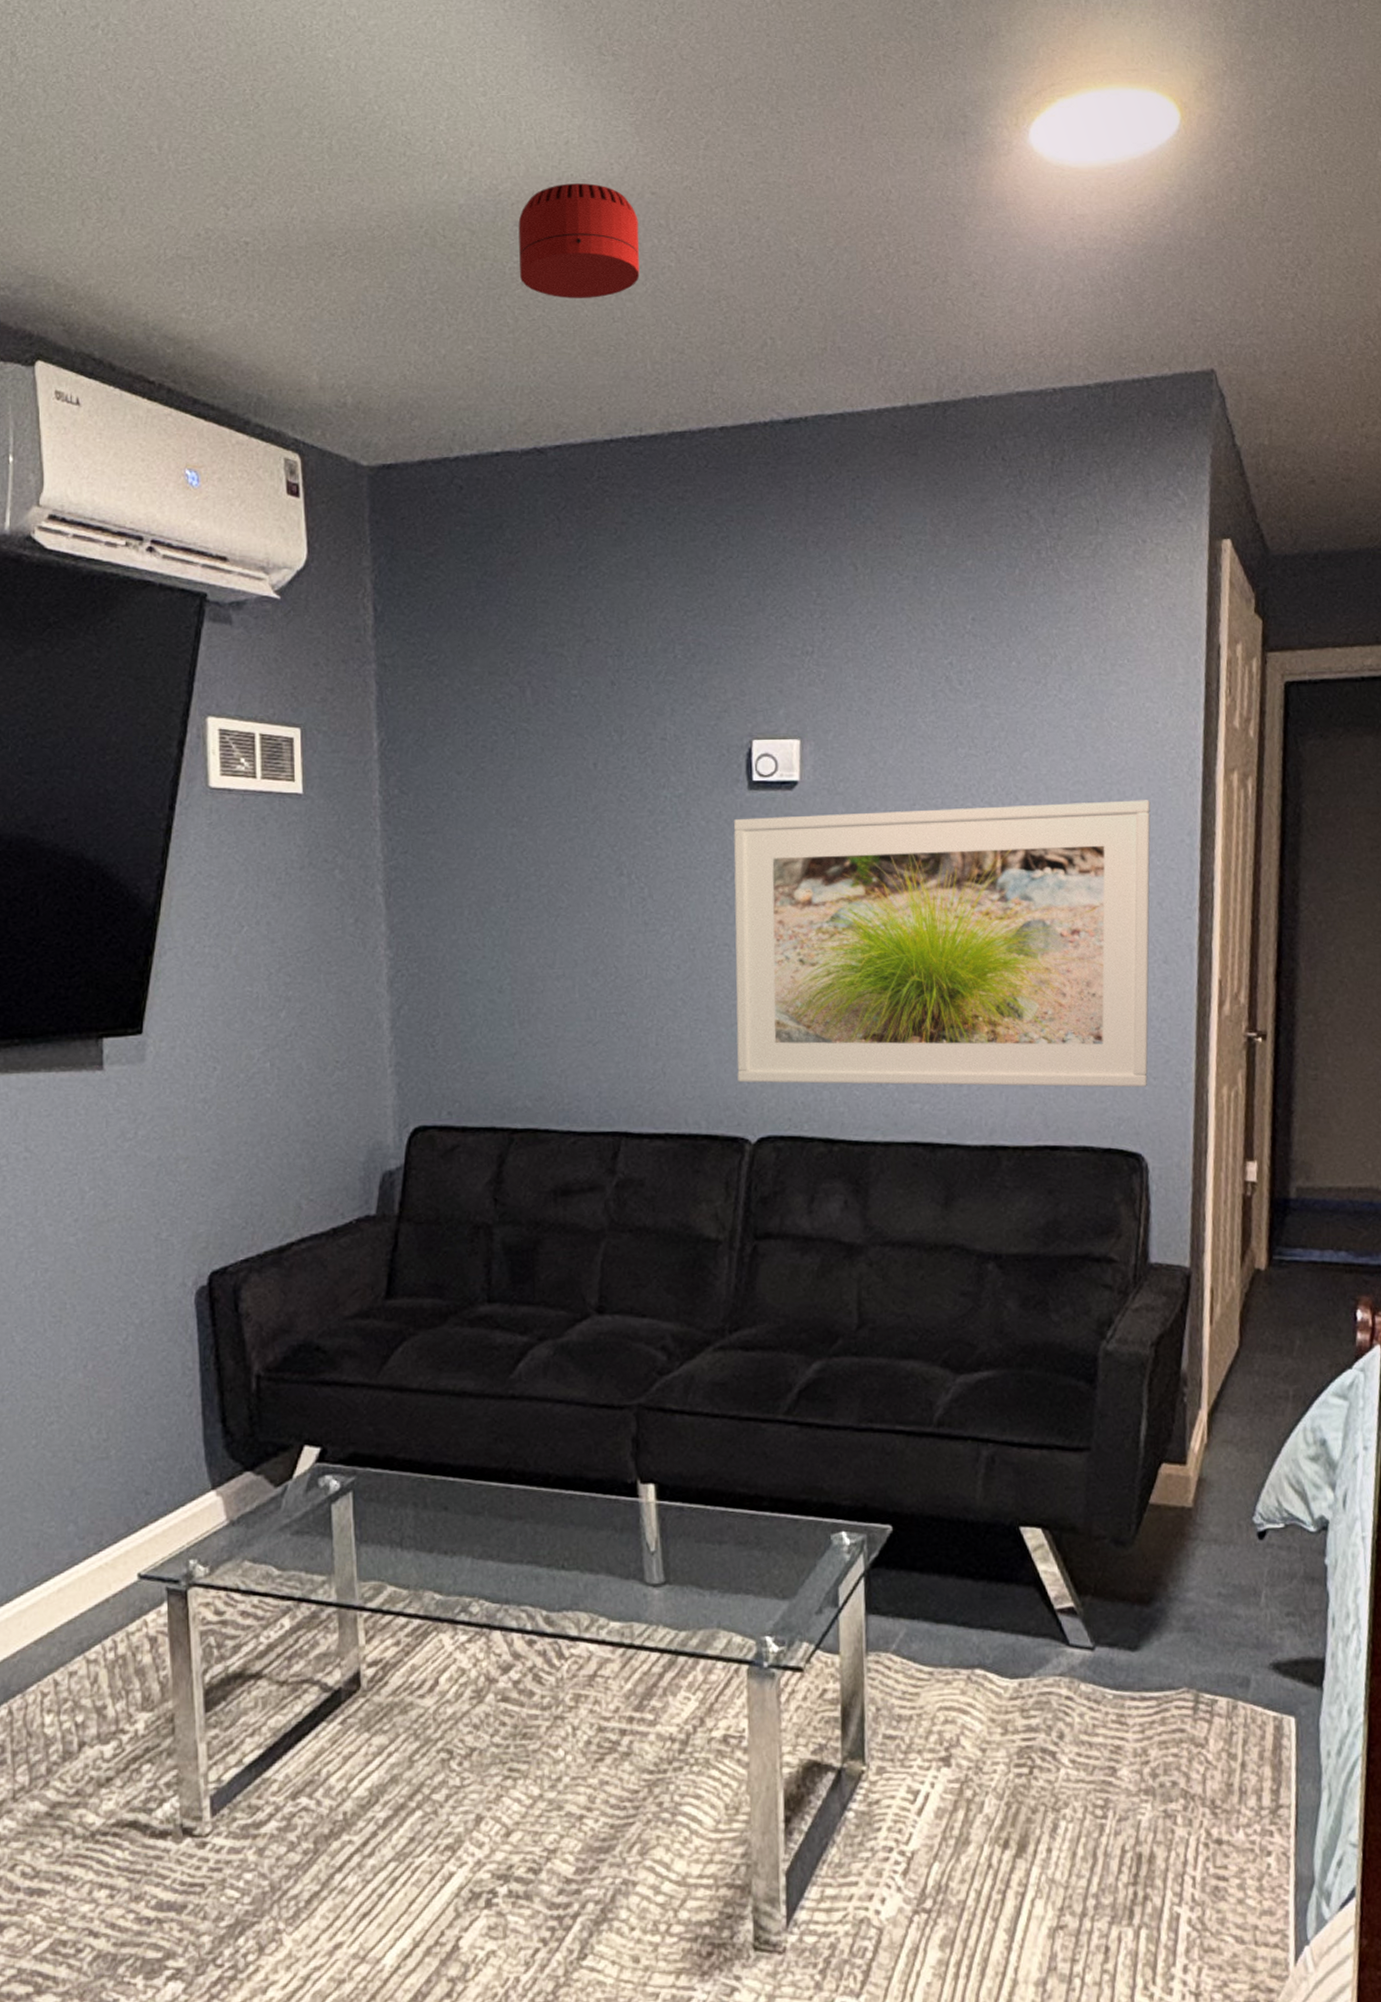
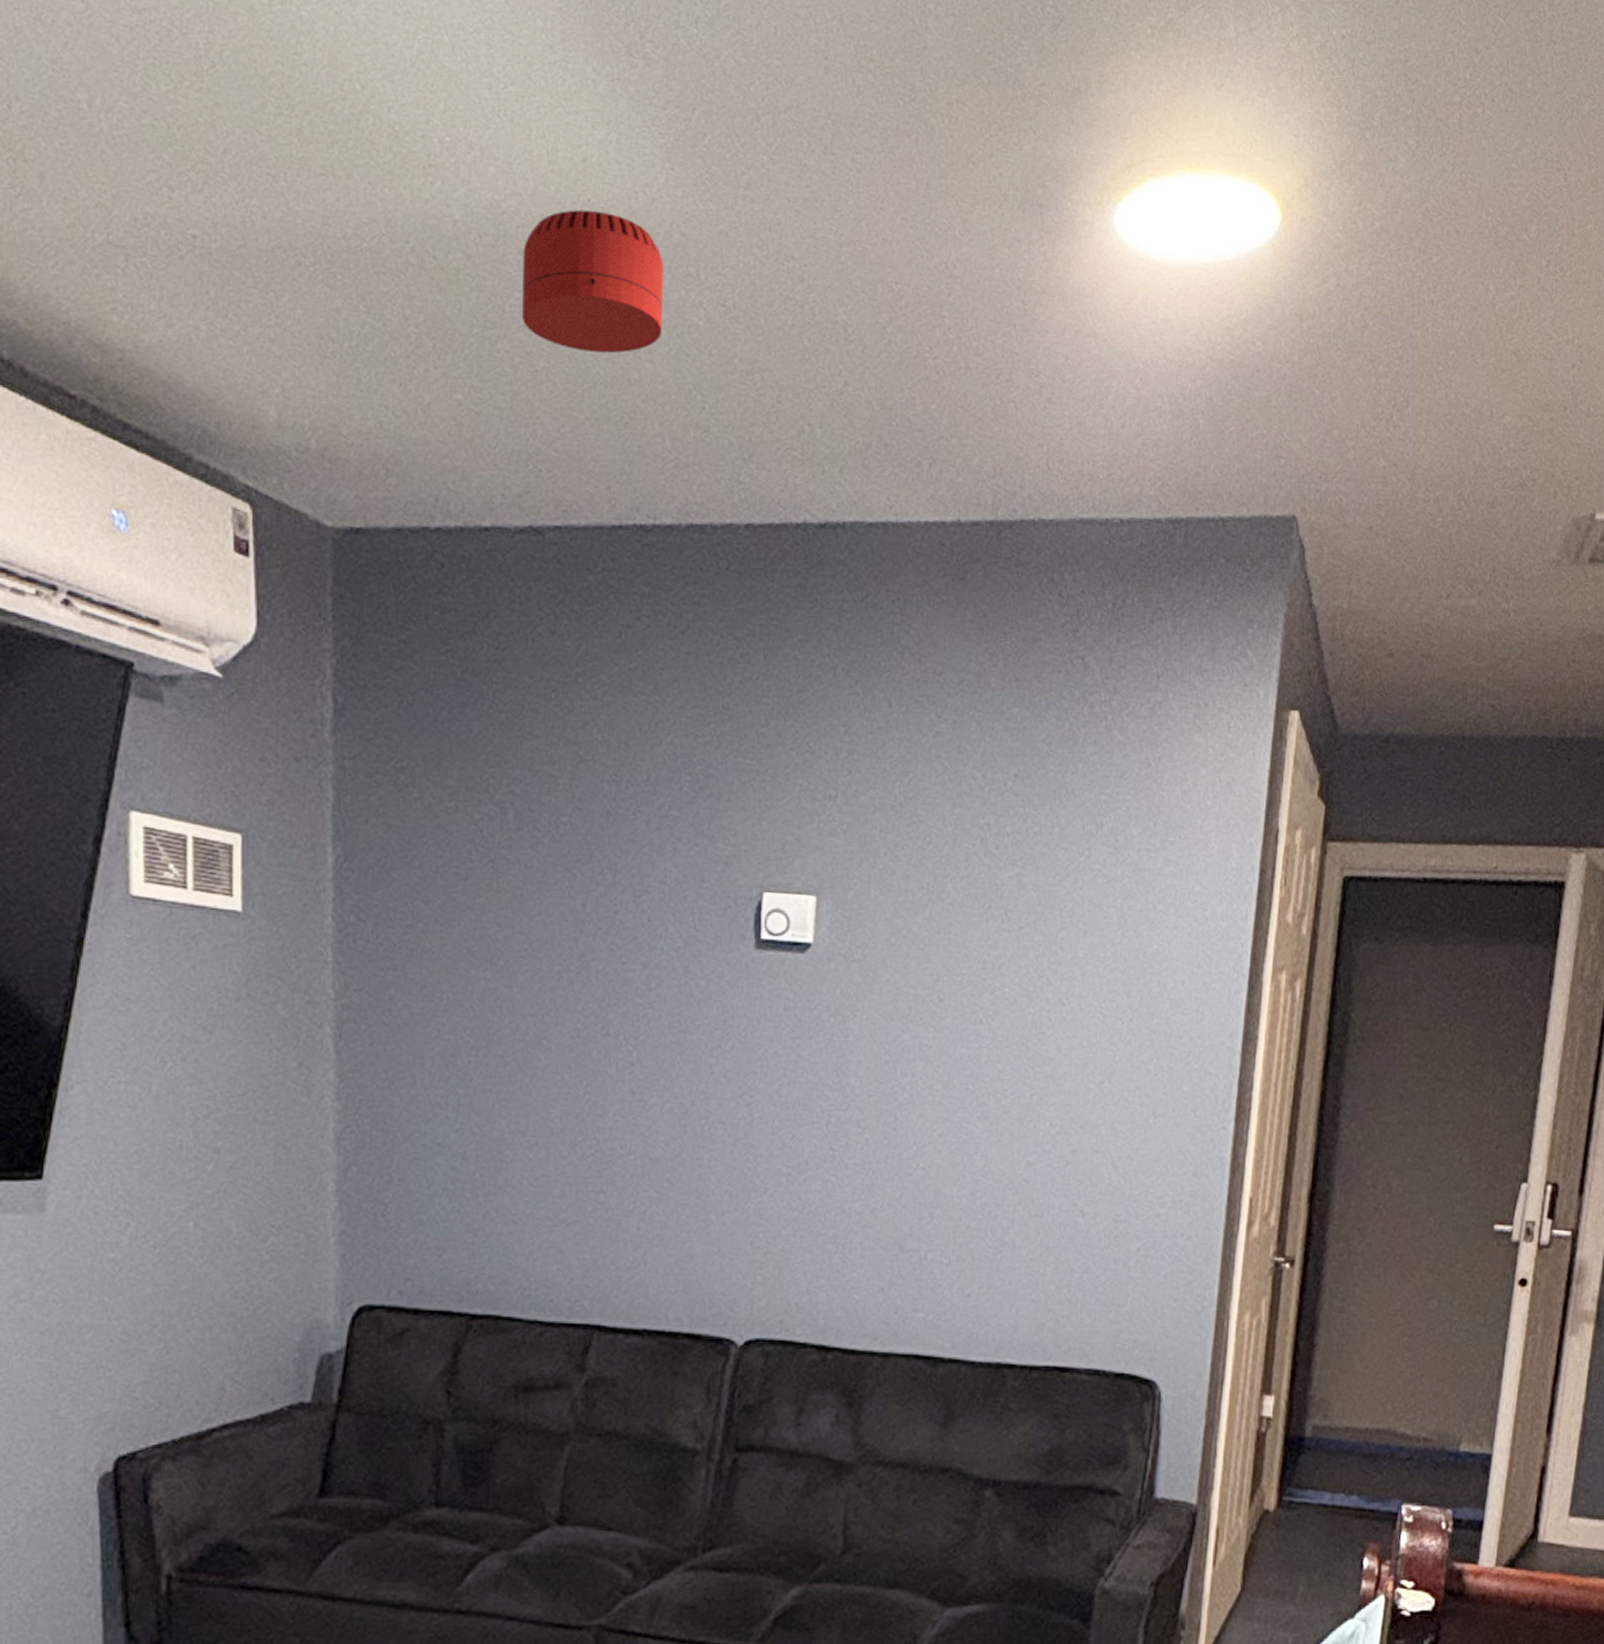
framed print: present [733,800,1151,1088] -> none [726,981,1193,1309]

